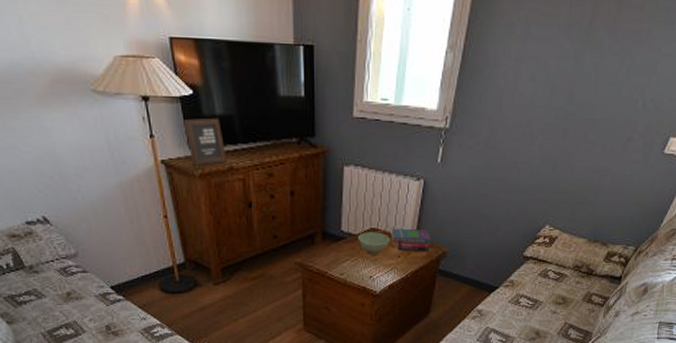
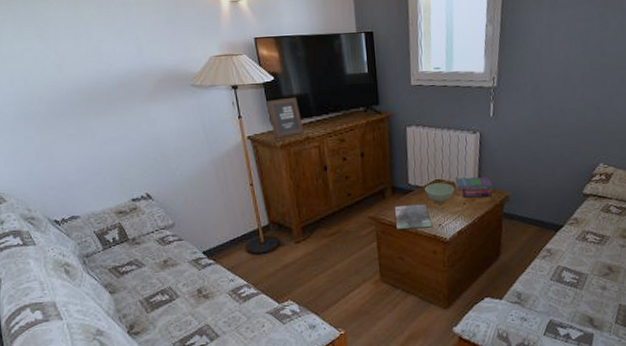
magazine: none [323,254,362,279] -> present [394,204,432,230]

